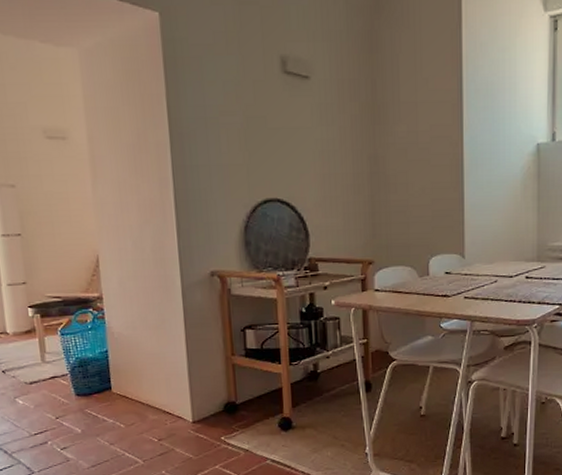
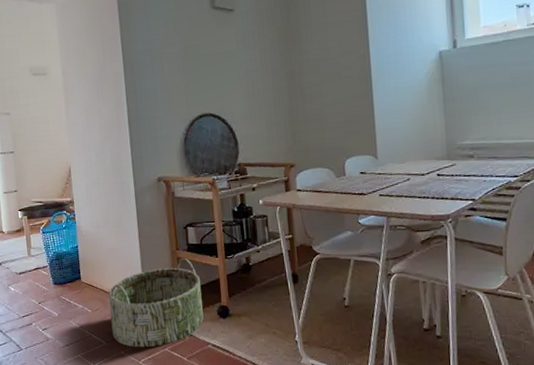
basket: none [146,365,262,466] -> present [108,258,204,348]

